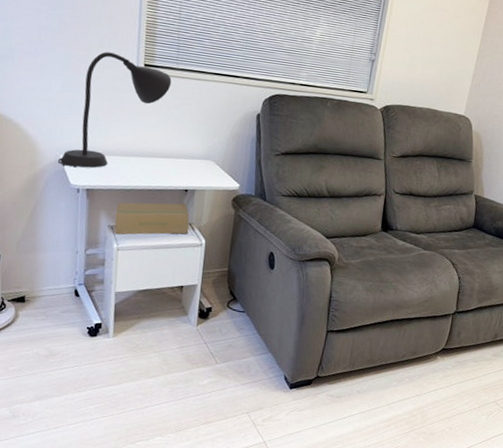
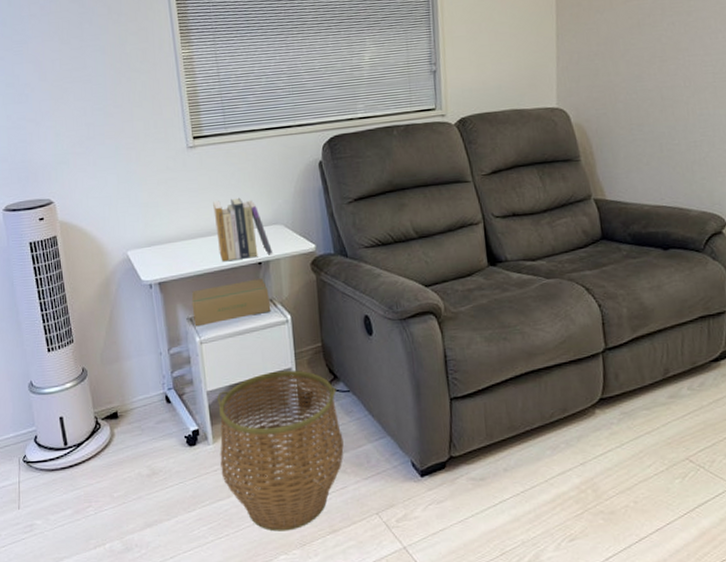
desk lamp: present [57,51,172,169] -> none [125,132,224,263]
basket: none [116,285,233,418] -> present [217,370,344,532]
books: none [150,127,200,185] -> present [213,197,272,262]

